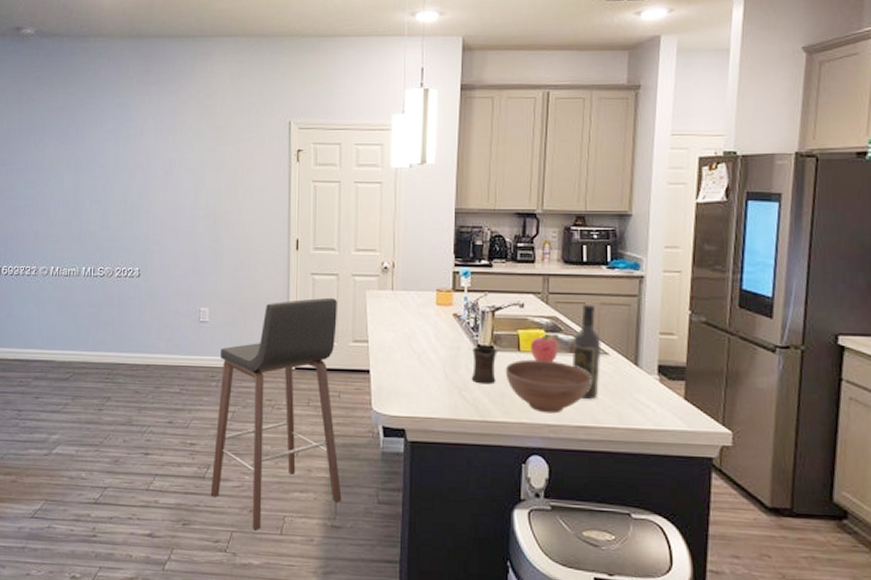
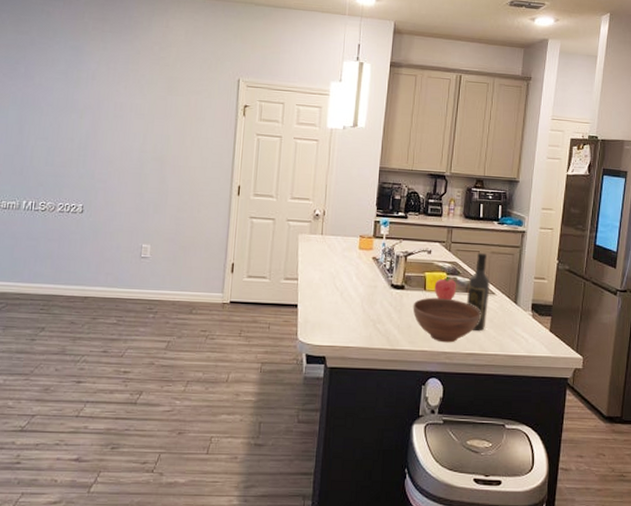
bar stool: present [210,297,342,531] -> none [141,239,272,451]
mug: present [471,346,497,385] -> none [384,285,408,318]

